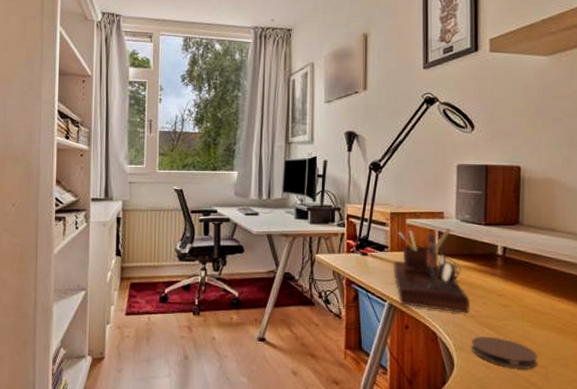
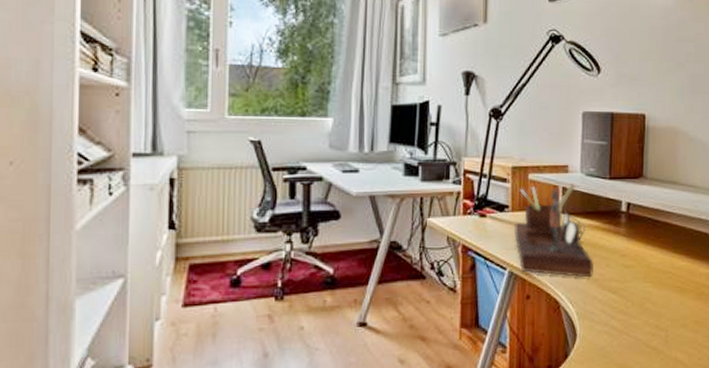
coaster: present [472,336,537,369] -> none [595,301,658,334]

